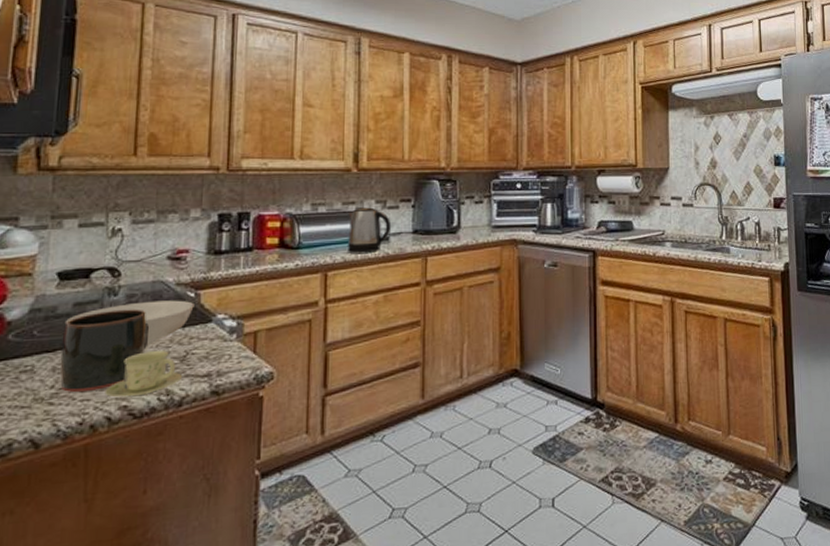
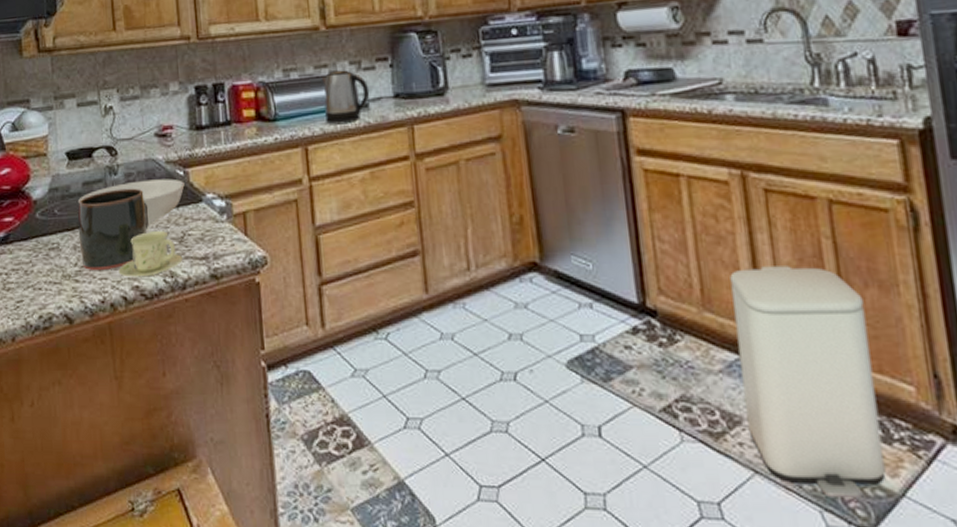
pedal bin: none [657,366,744,534] -> present [730,266,886,499]

